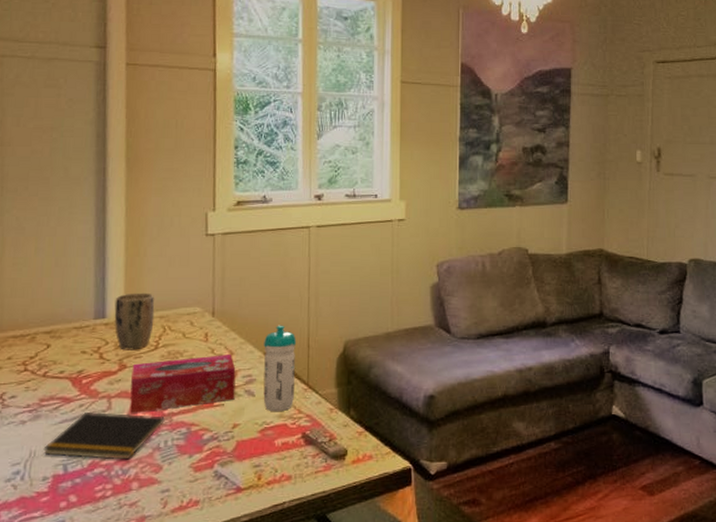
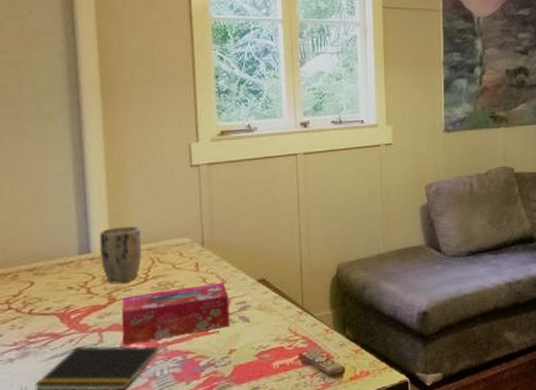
water bottle: present [263,325,297,412] -> none [256,251,289,336]

